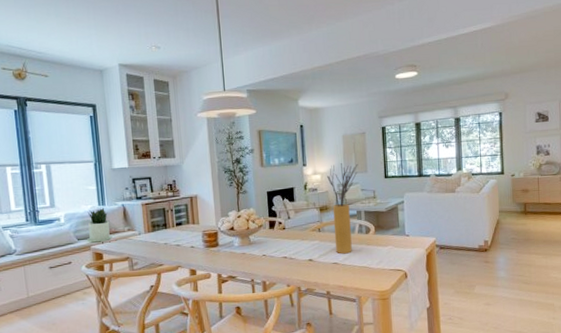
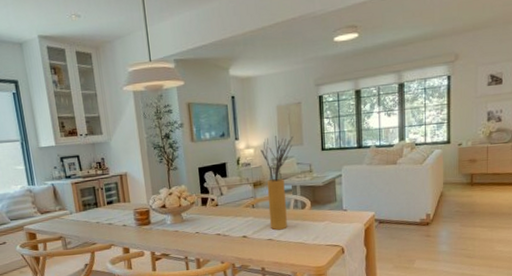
planter: present [87,207,113,243] -> none [17,187,45,223]

